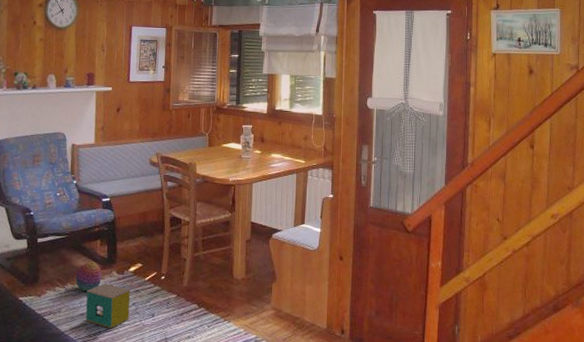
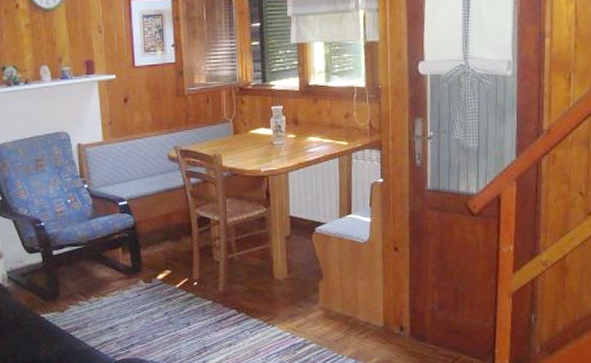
stacking toy: present [75,262,102,292] -> none [99,272,128,304]
toy house: present [85,283,130,329] -> none [113,293,163,341]

